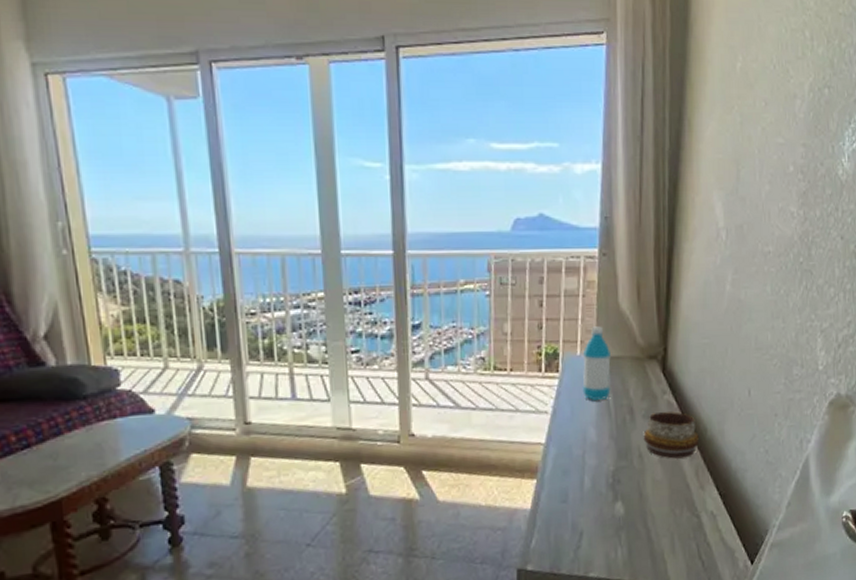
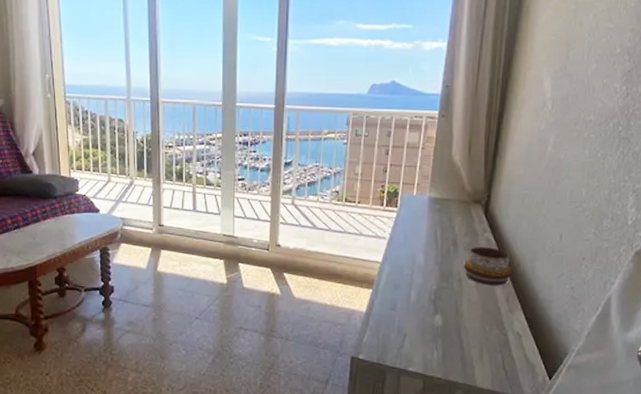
water bottle: present [582,326,611,400] -> none [415,173,442,232]

